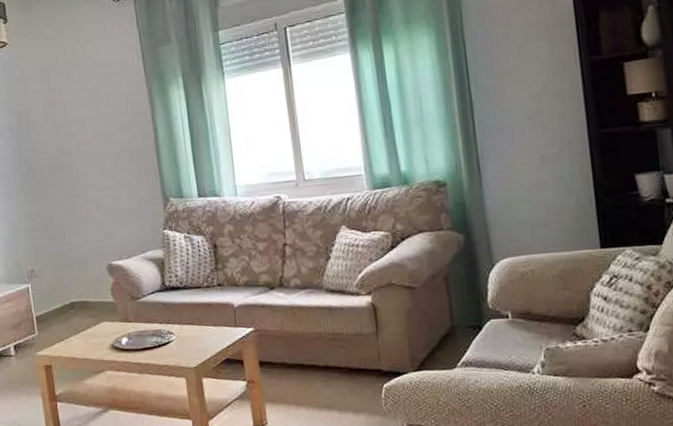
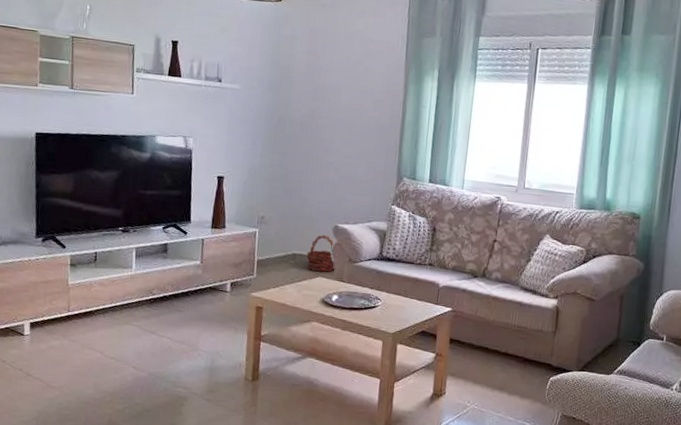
basket: none [85,276,120,316] -> present [306,235,336,272]

